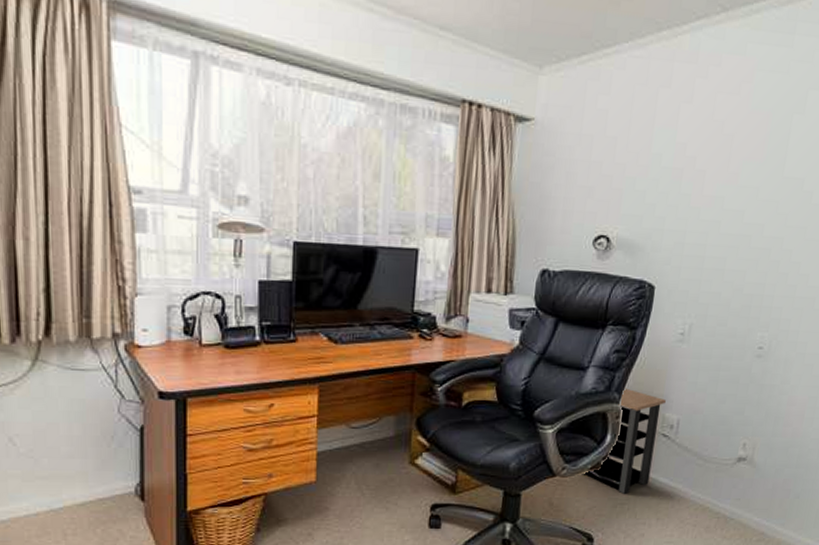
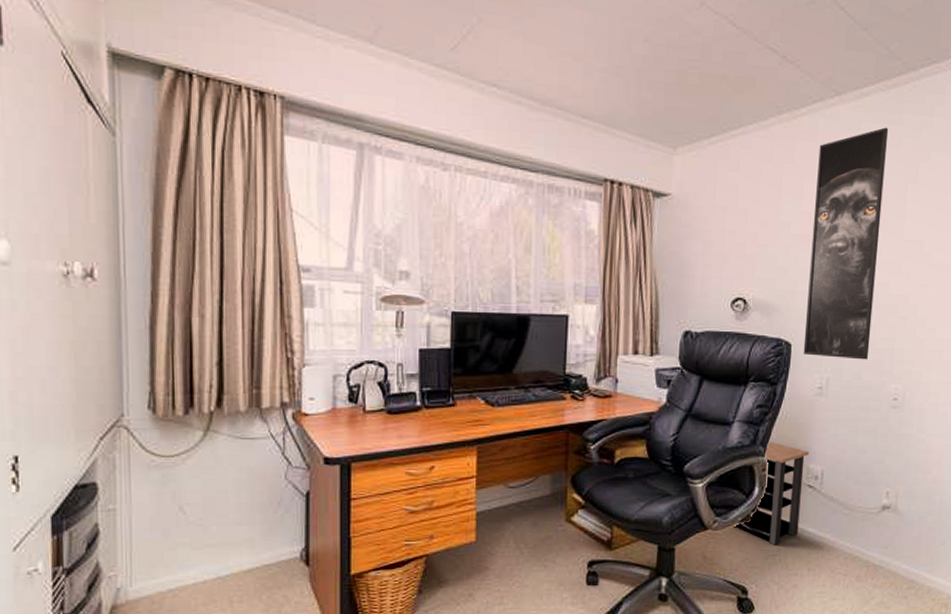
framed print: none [666,49,778,306] -> present [803,127,889,360]

